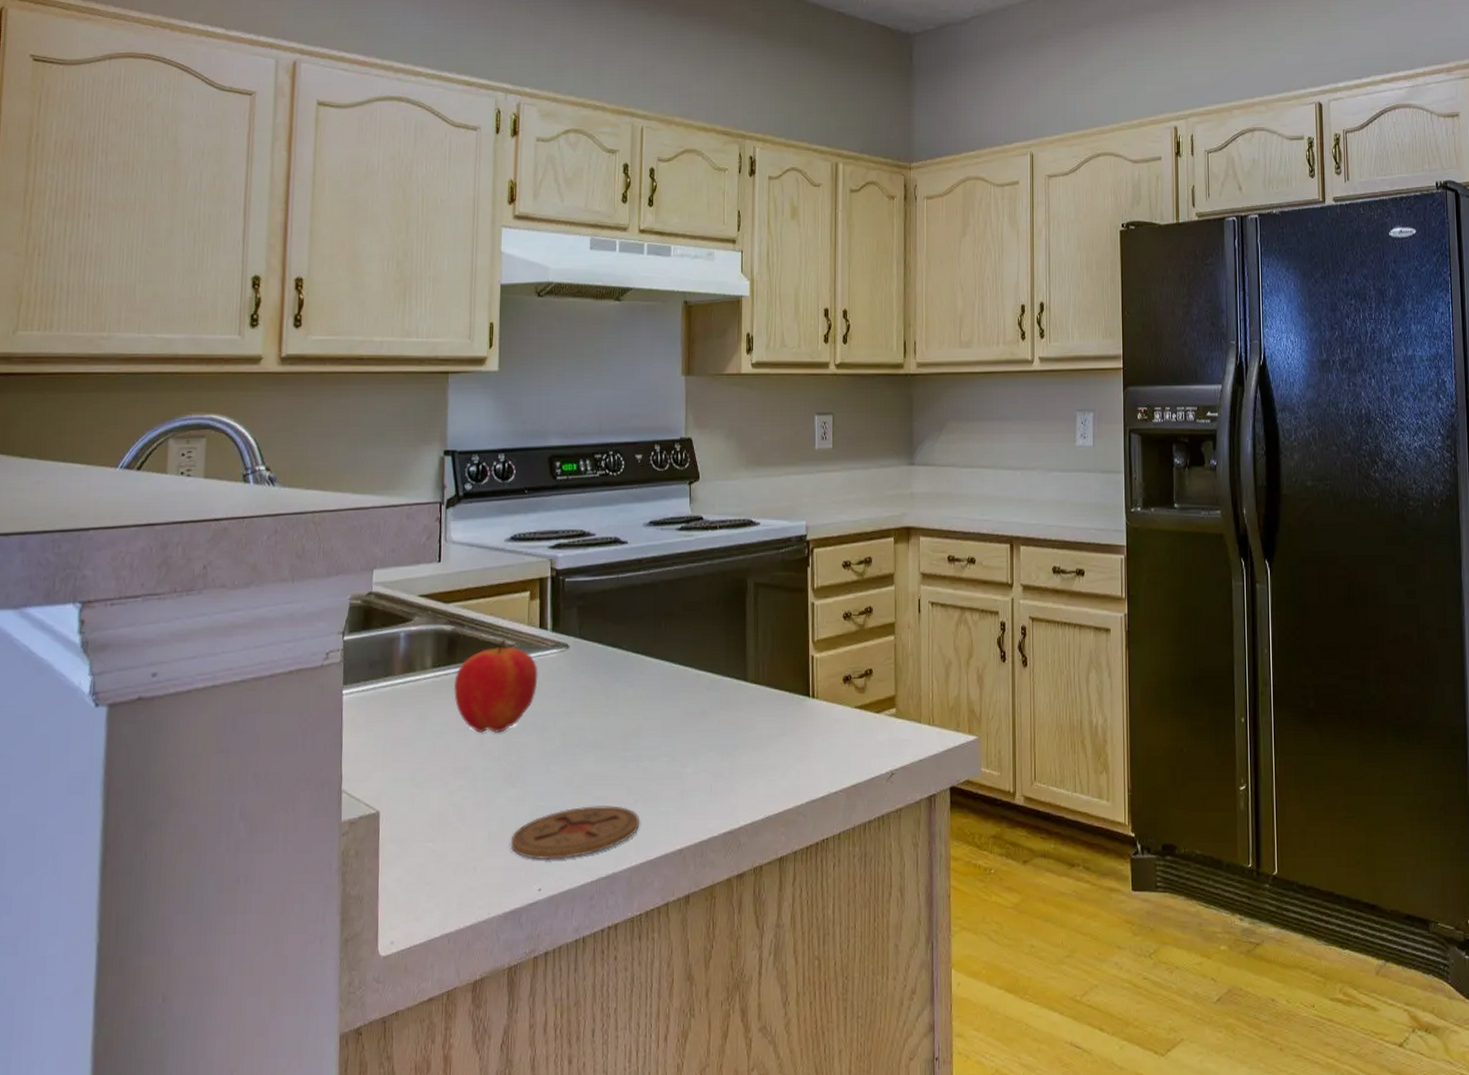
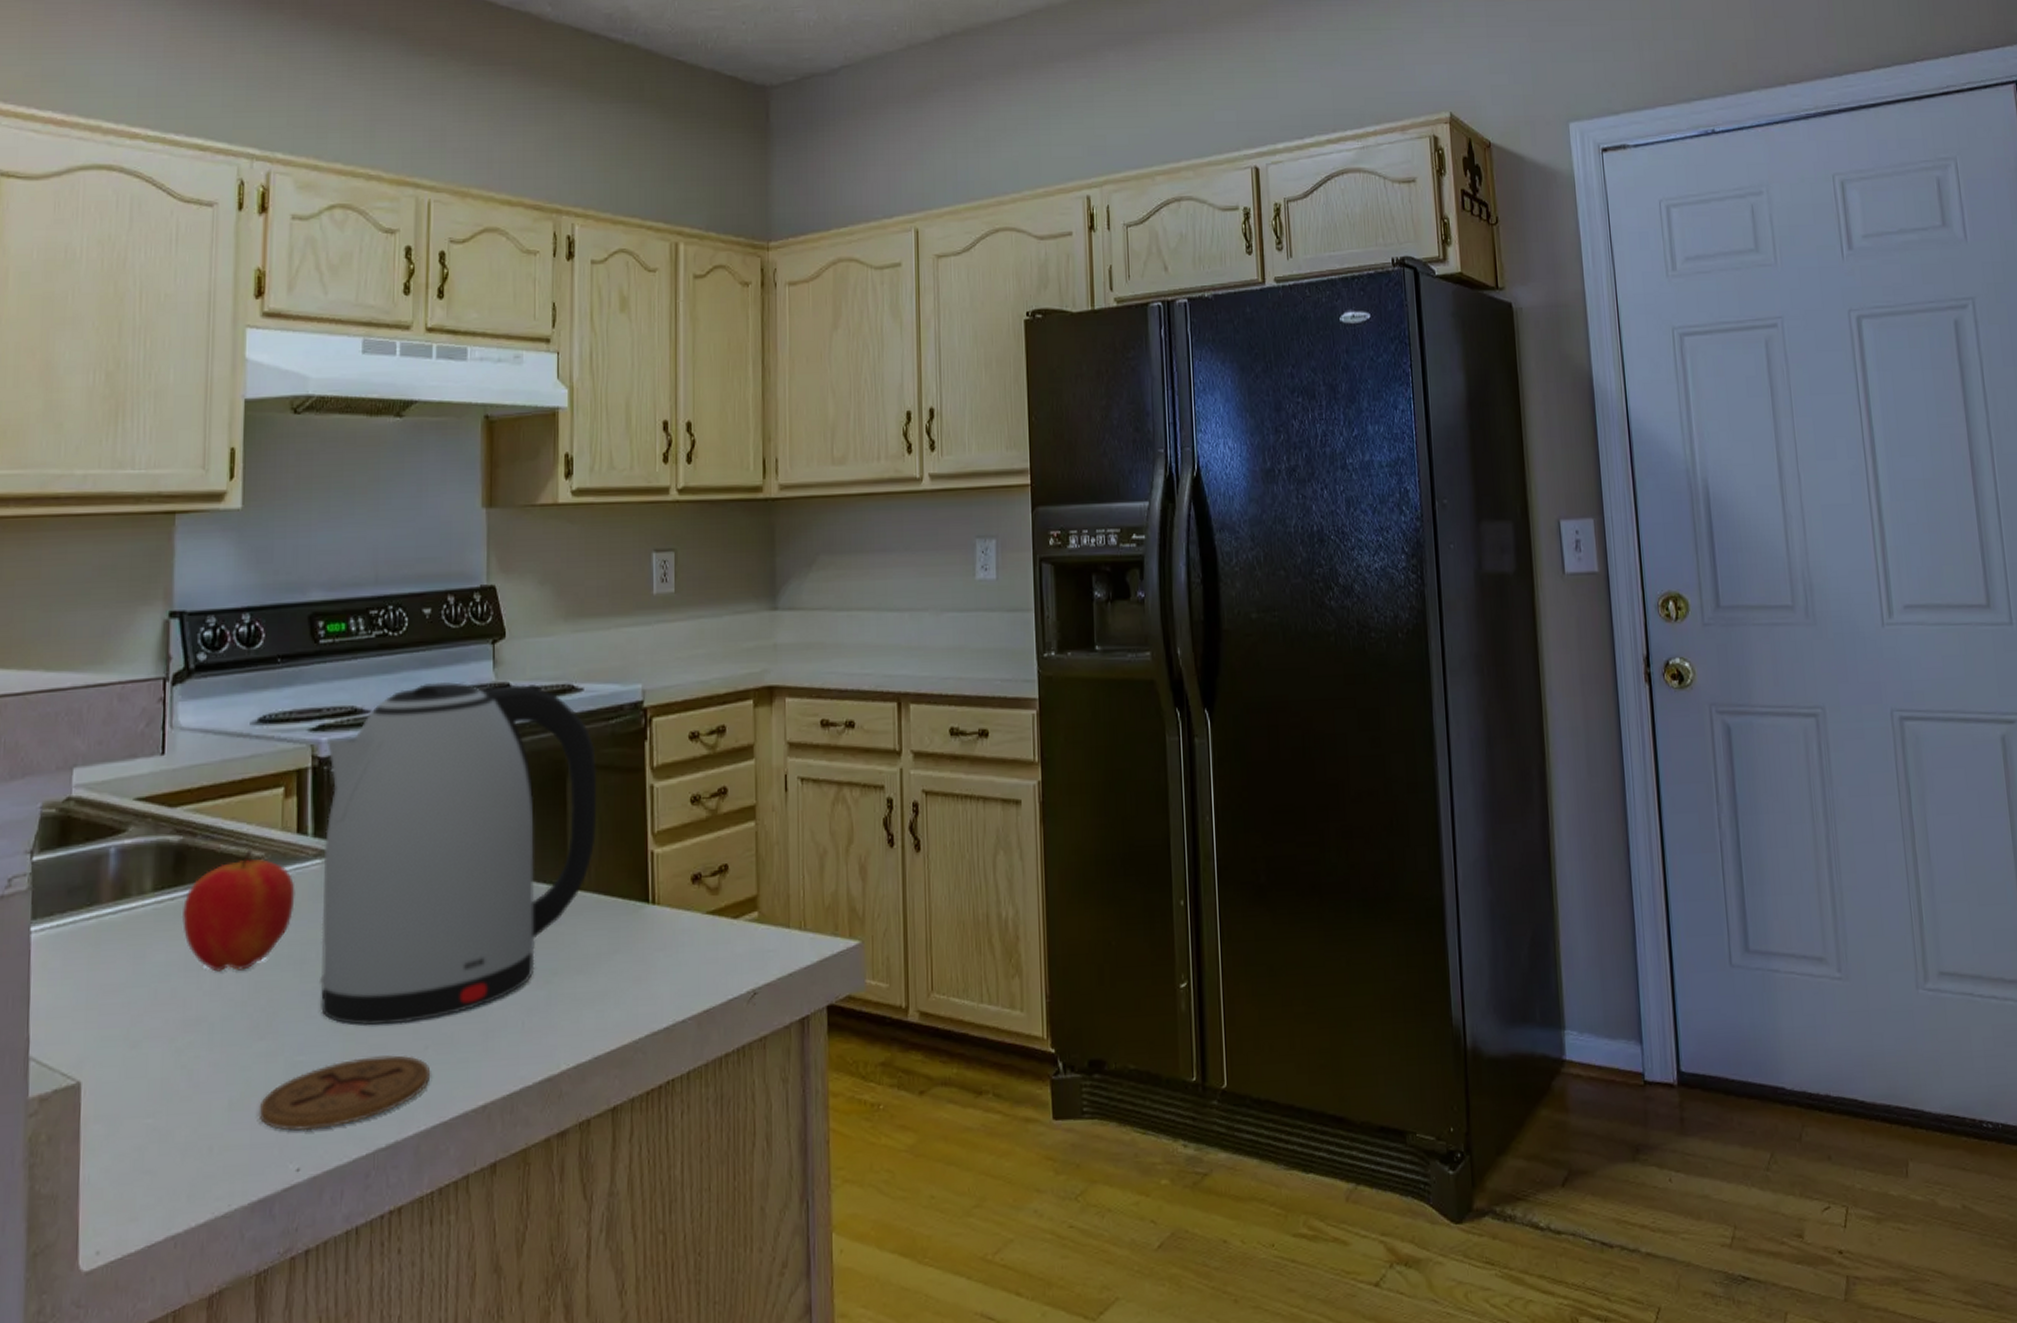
kettle: none [555,514,770,782] -> present [318,682,597,1025]

